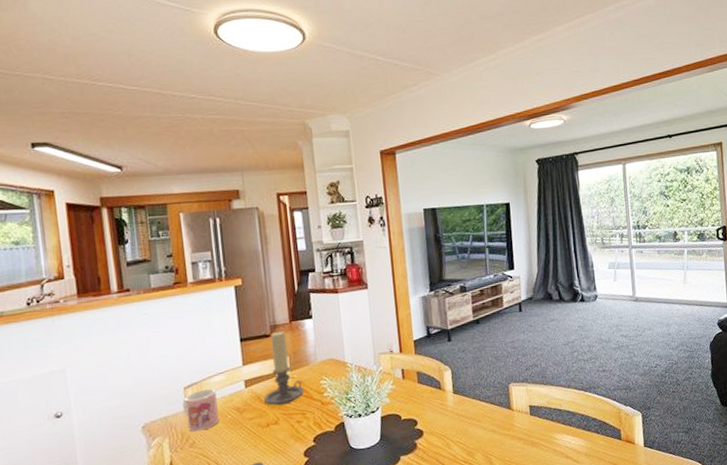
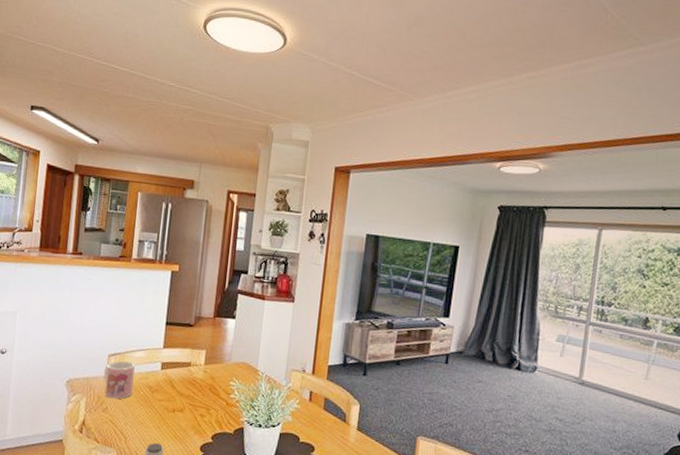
candle holder: present [263,330,305,406] -> none [174,323,214,396]

